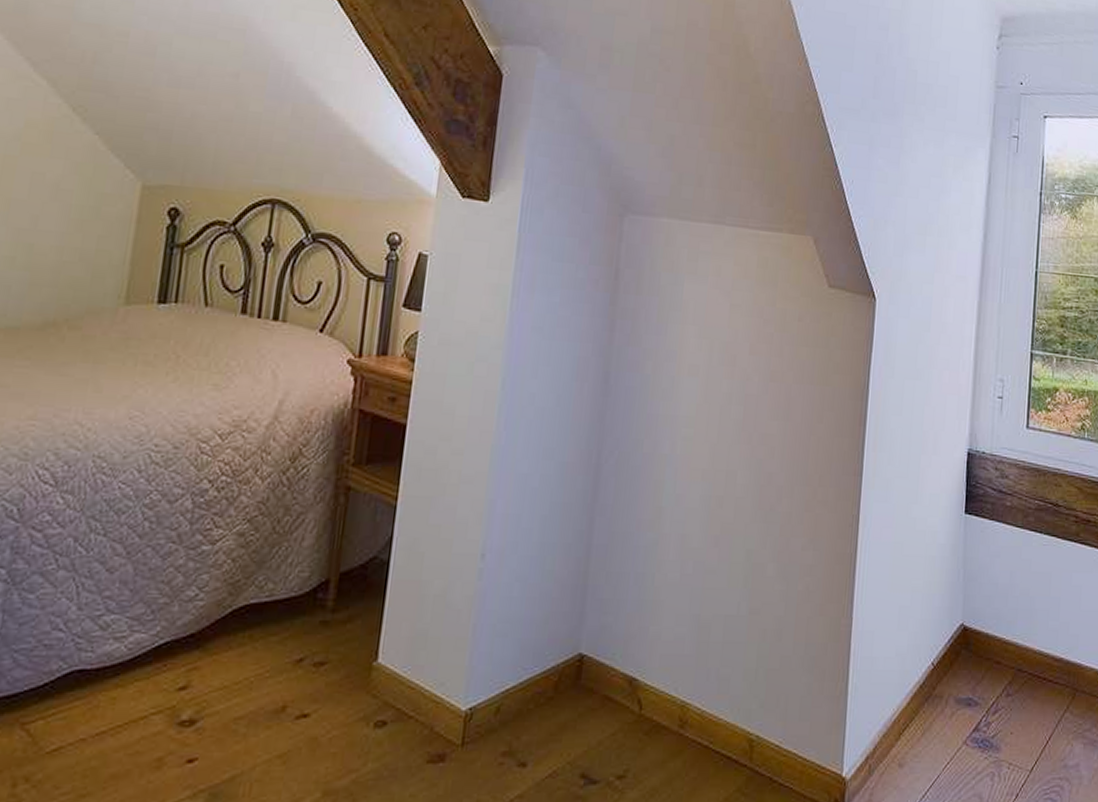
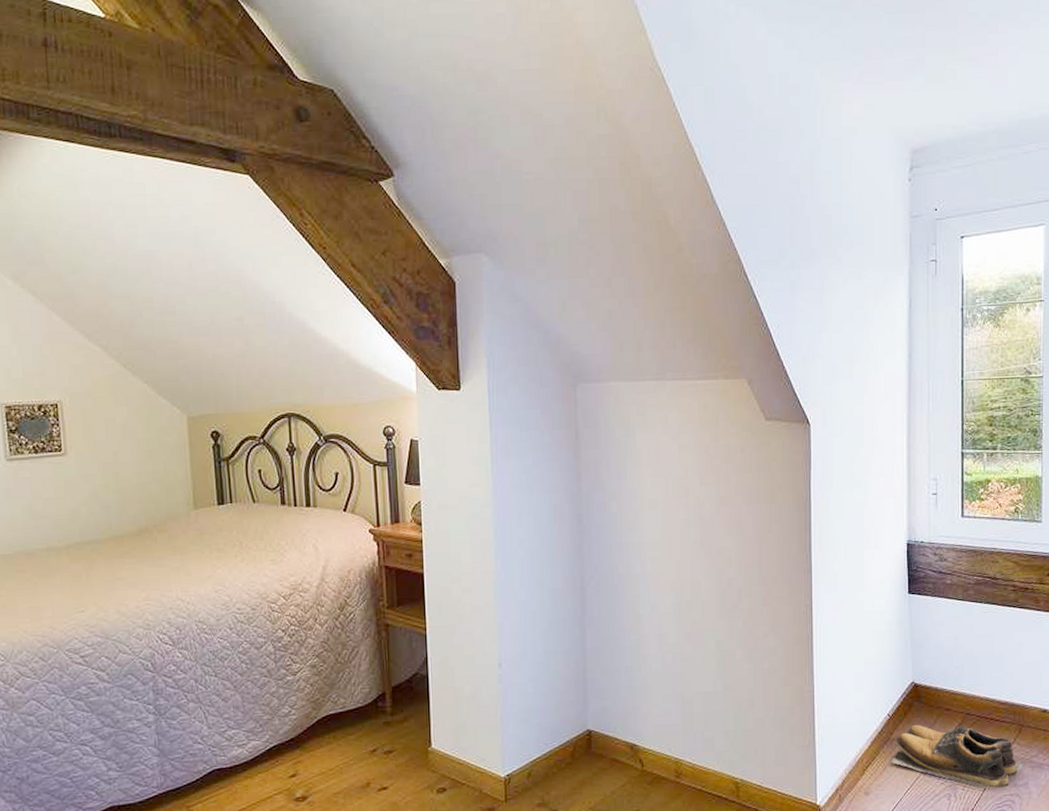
shoes: none [930,678,1076,769] -> present [891,724,1024,789]

